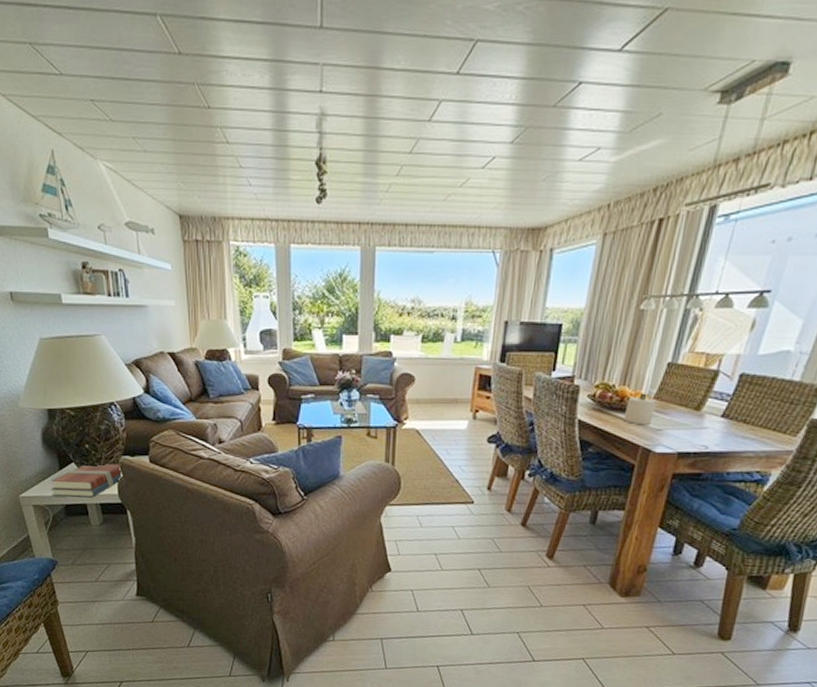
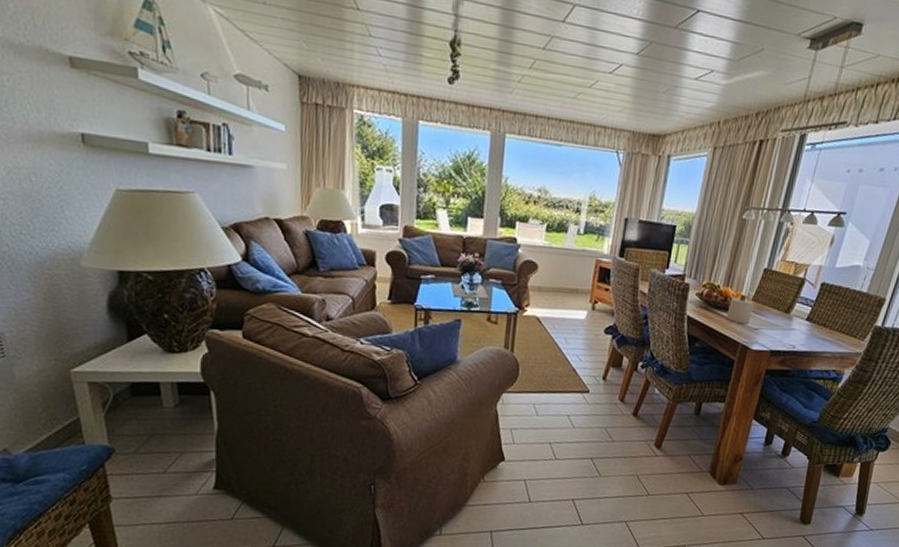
books: present [51,463,122,498] -> none [114,335,208,375]

